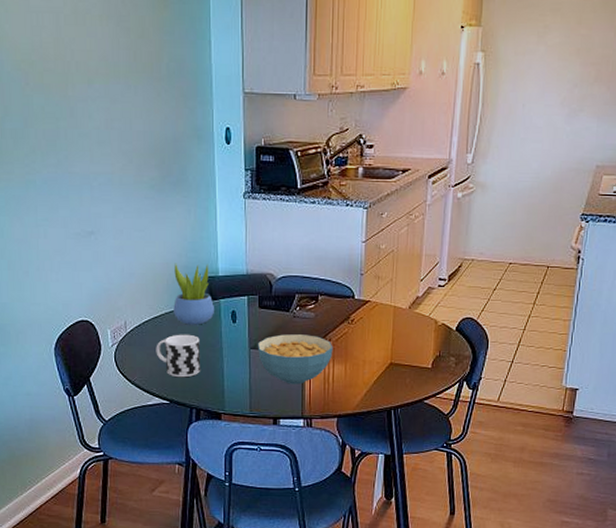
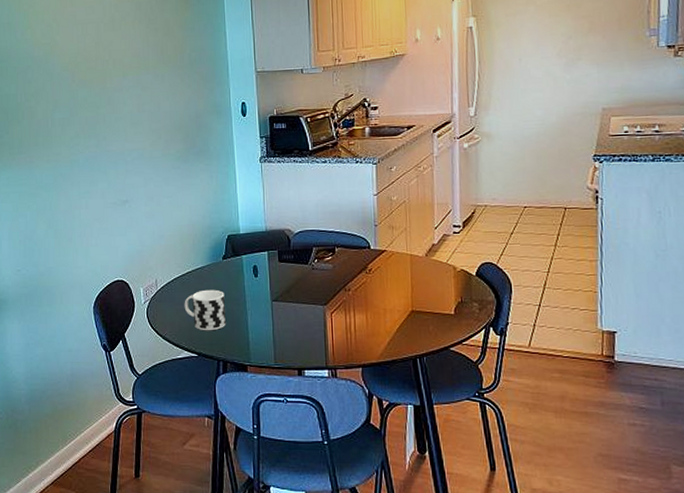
succulent plant: present [173,263,215,325] -> none [199,223,238,281]
cereal bowl: present [257,334,333,385] -> none [278,285,353,335]

